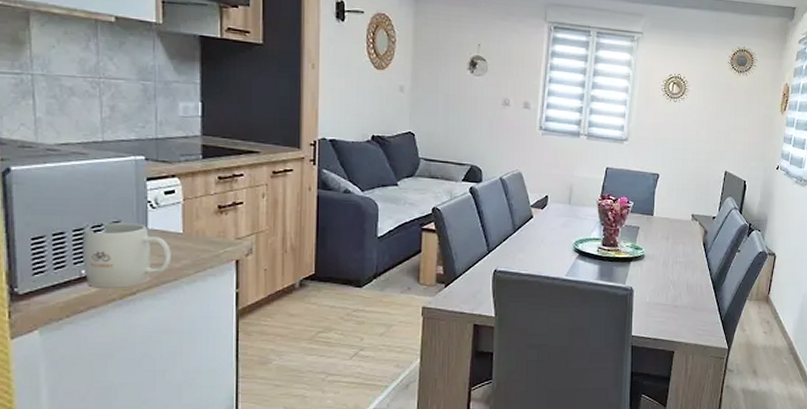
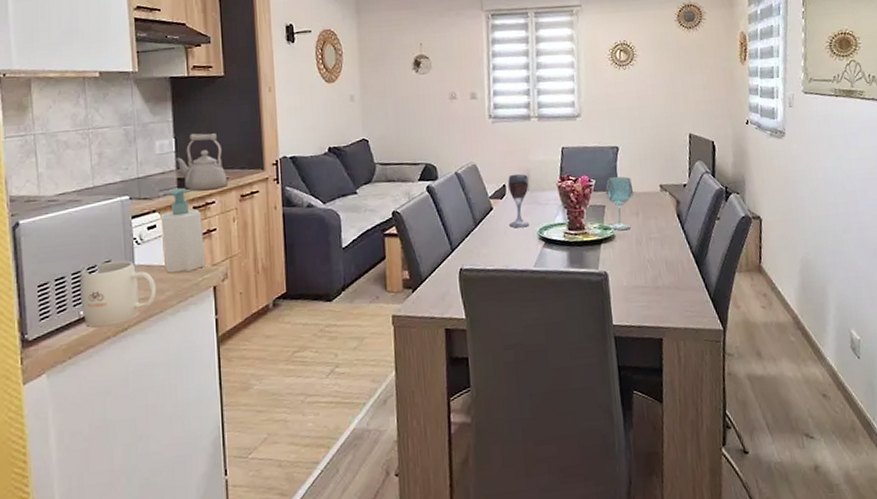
soap bottle: none [180,155,229,243] -> present [160,187,206,274]
kettle: none [201,99,260,162] -> present [175,133,229,191]
cup: none [547,186,571,238] -> present [508,173,529,228]
wine glass: none [640,201,668,252] -> present [605,176,634,231]

